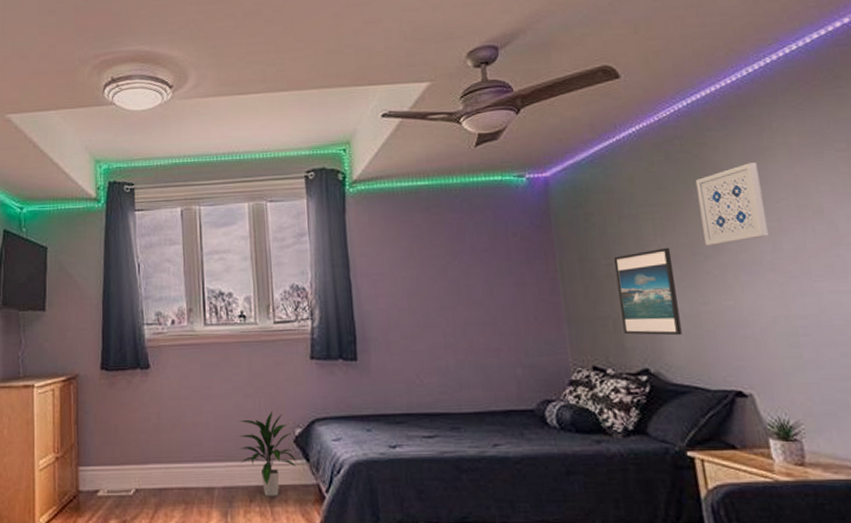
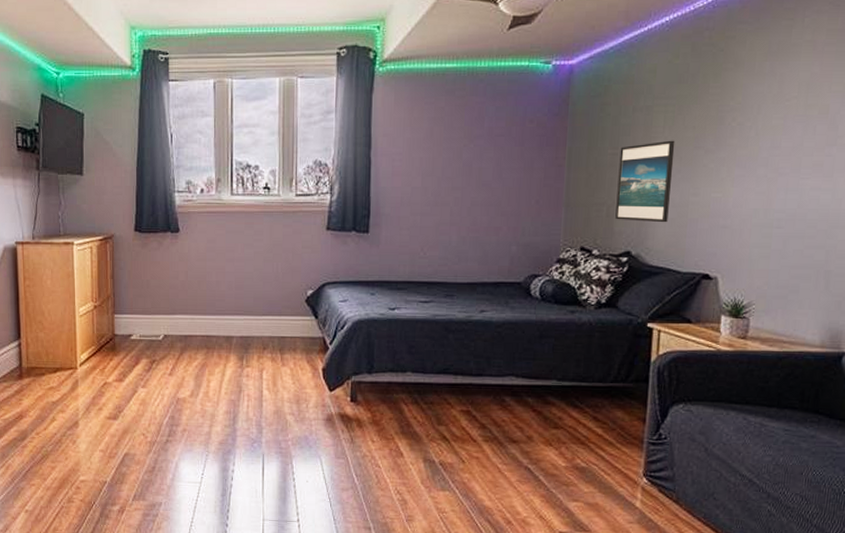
indoor plant: present [239,410,297,496] -> none [257,274,306,346]
wall art: present [695,162,770,246] -> none [709,59,778,140]

